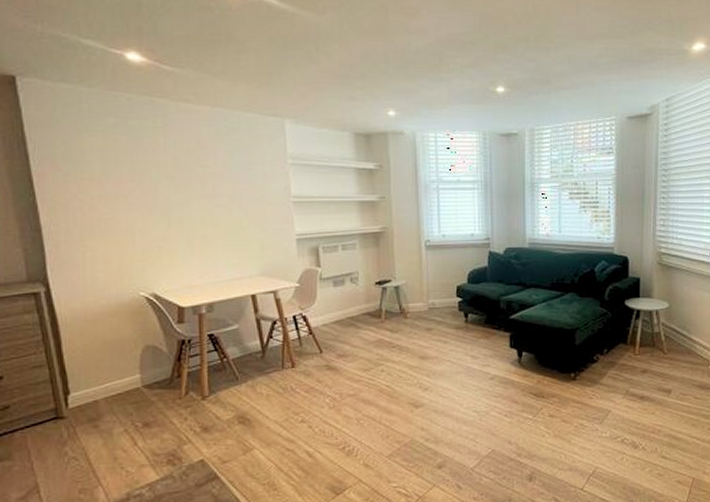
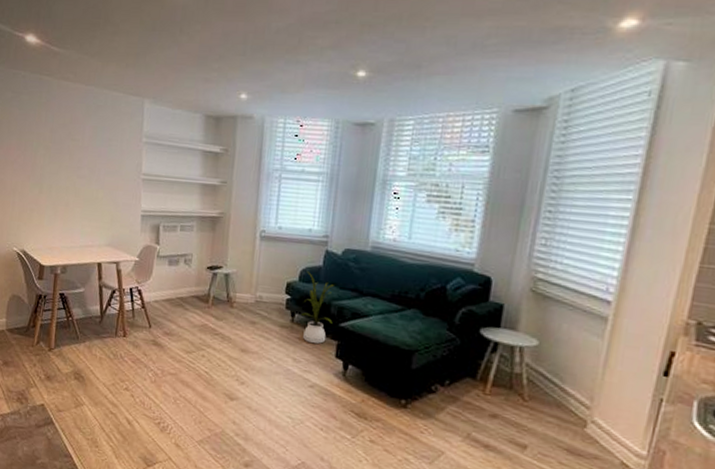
house plant: none [474,273,503,339] -> present [301,271,334,344]

